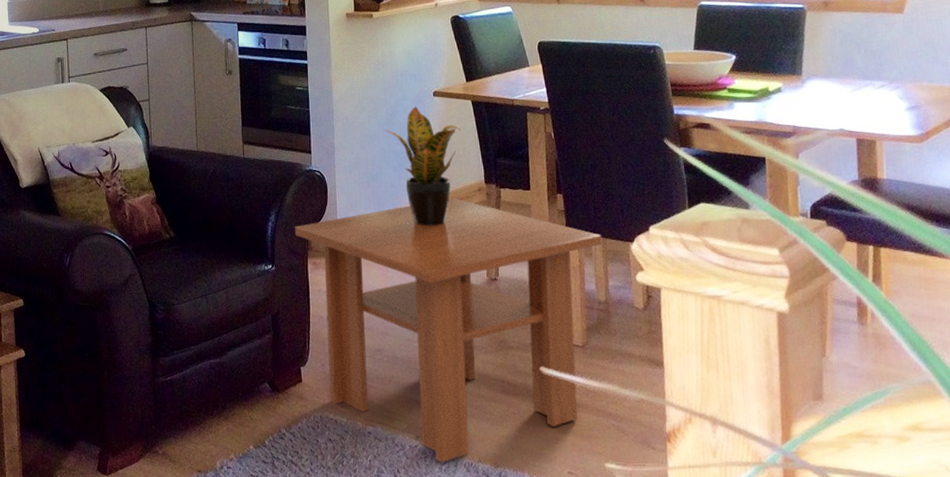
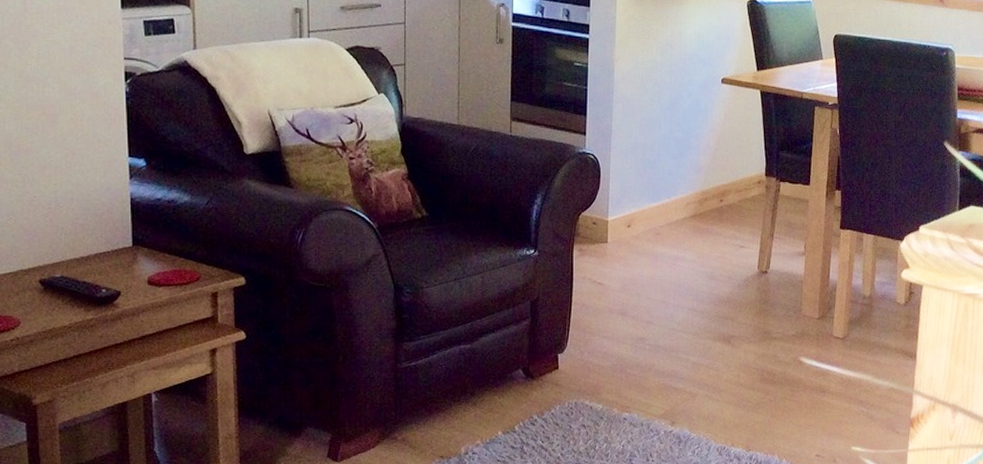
coffee table: present [295,198,603,463] -> none [562,189,874,447]
potted plant: present [385,106,460,226] -> none [667,92,746,217]

